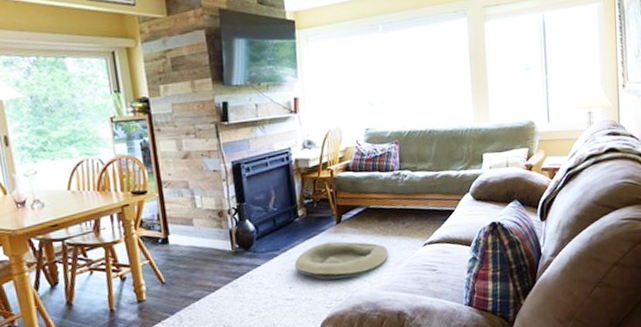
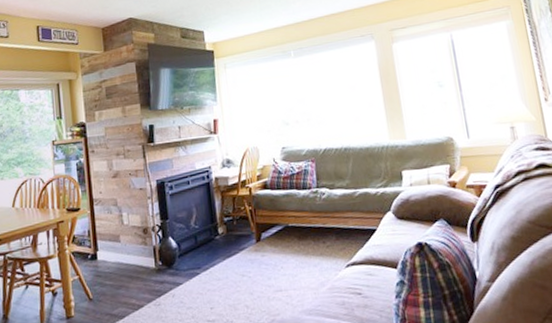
dog bed: present [294,241,388,280] -> none [215,260,310,301]

